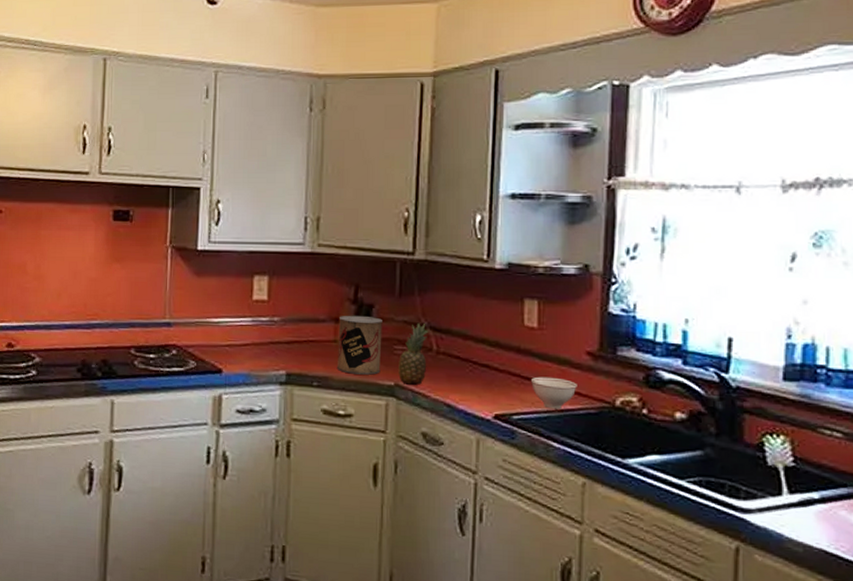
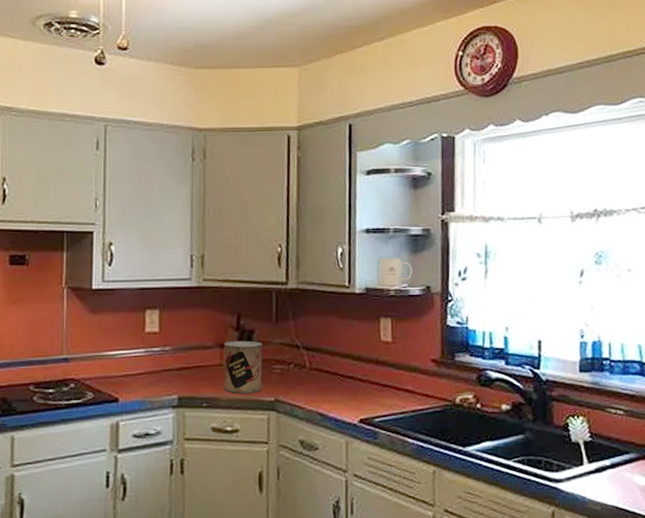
fruit: present [398,322,430,385] -> none [277,343,303,399]
mug: none [523,229,567,263] -> present [377,258,413,287]
bowl: present [531,376,577,409] -> none [389,383,425,410]

